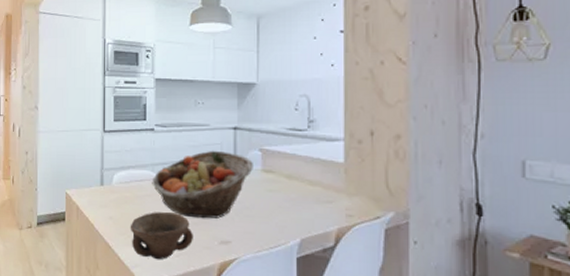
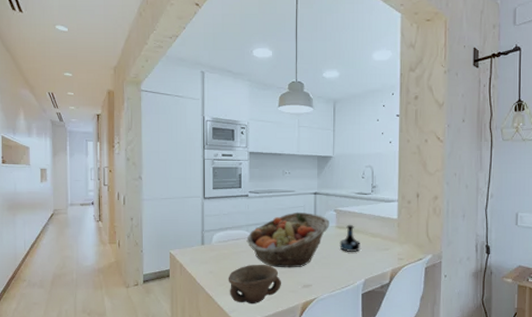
tequila bottle: none [266,167,294,203] -> present [339,224,361,252]

